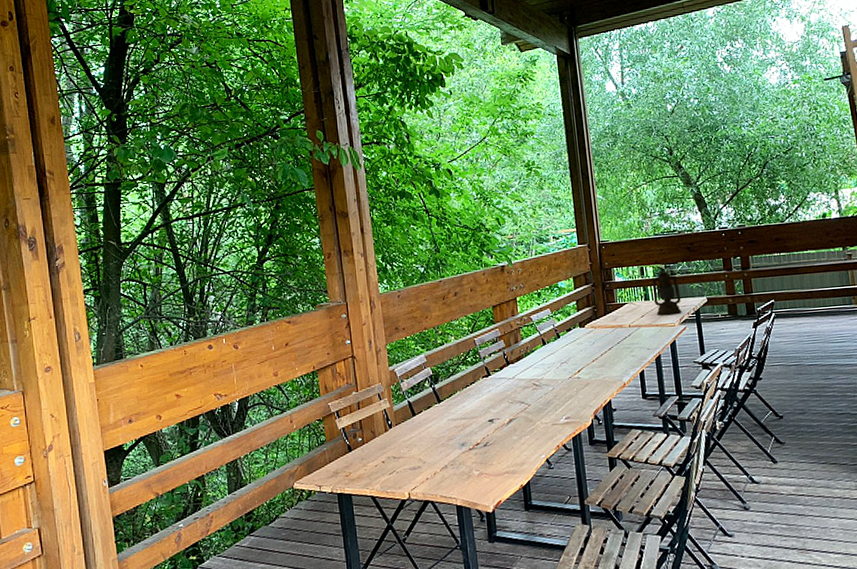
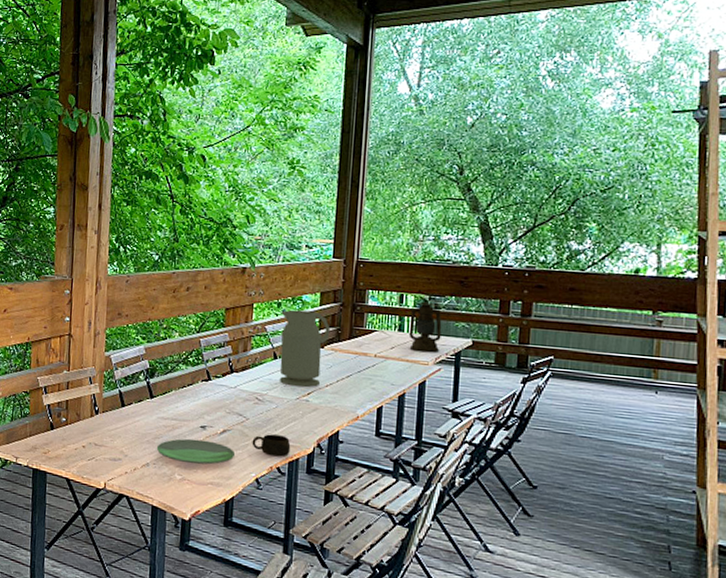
plate: none [451,432,525,458] -> present [156,438,236,465]
cup: none [537,414,572,436] -> present [252,434,291,458]
water jug: none [542,295,588,368] -> present [280,309,331,388]

